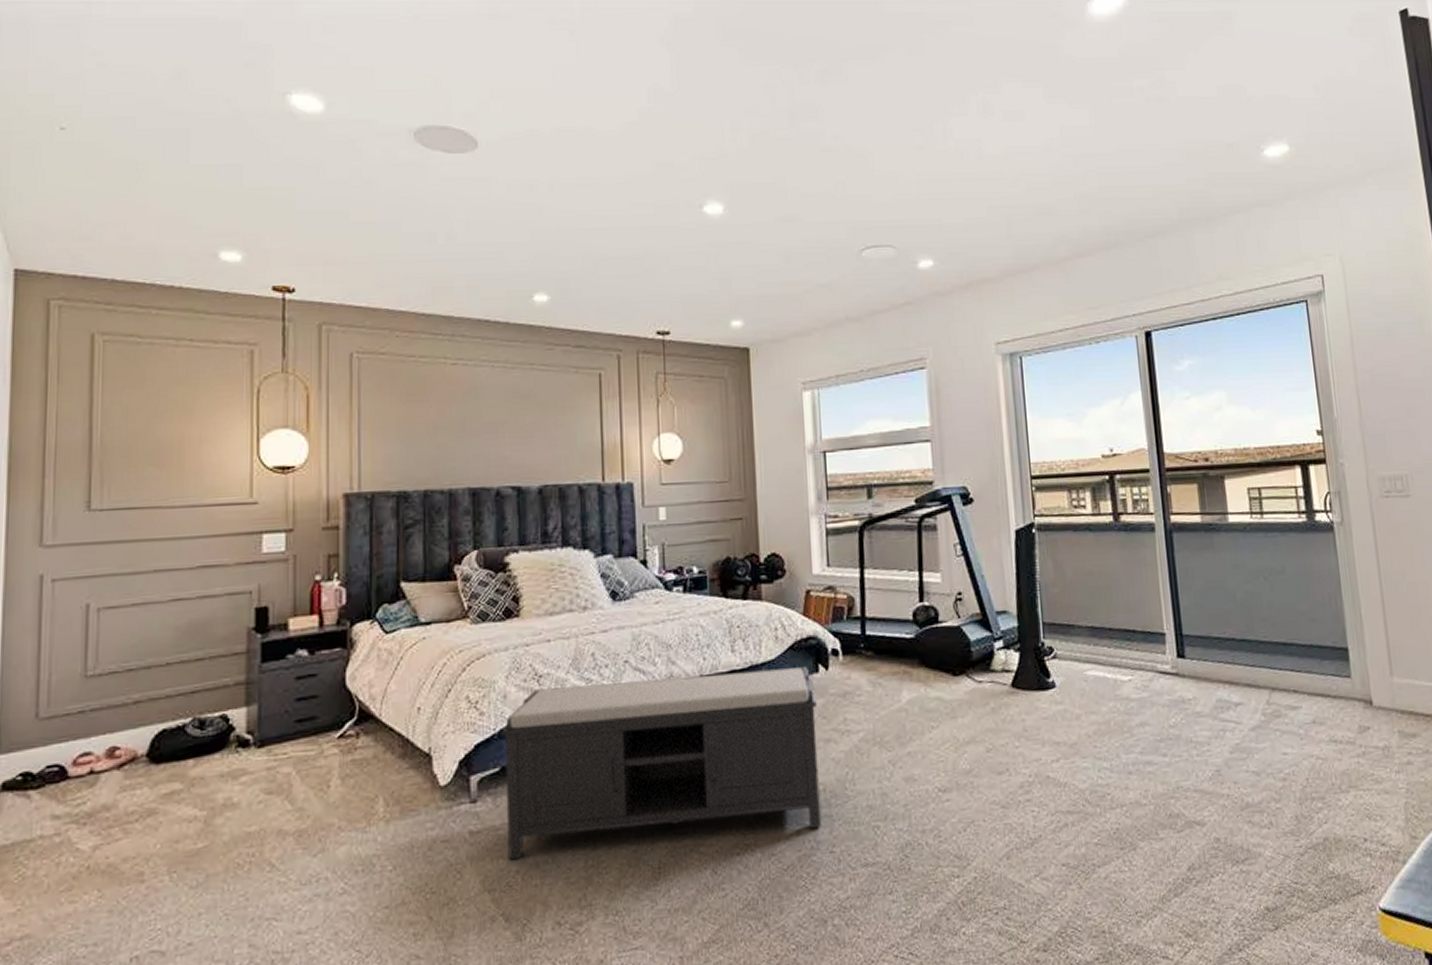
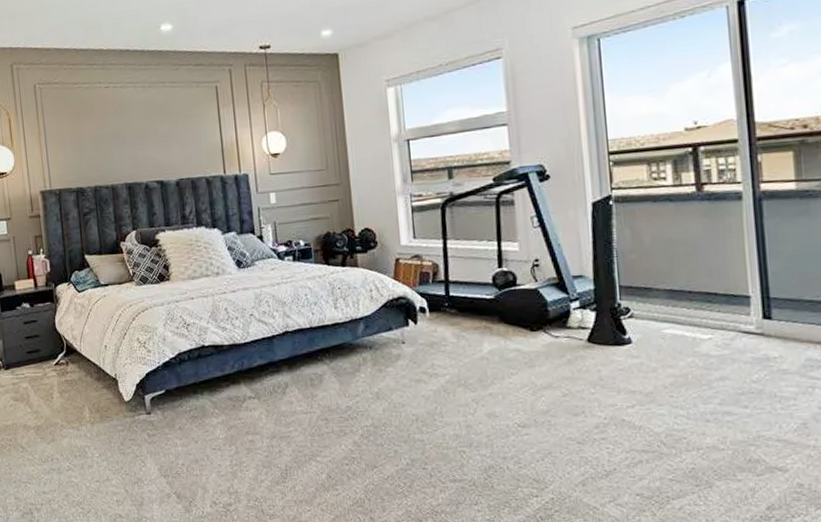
bench: present [501,667,821,861] -> none [163,321,415,456]

